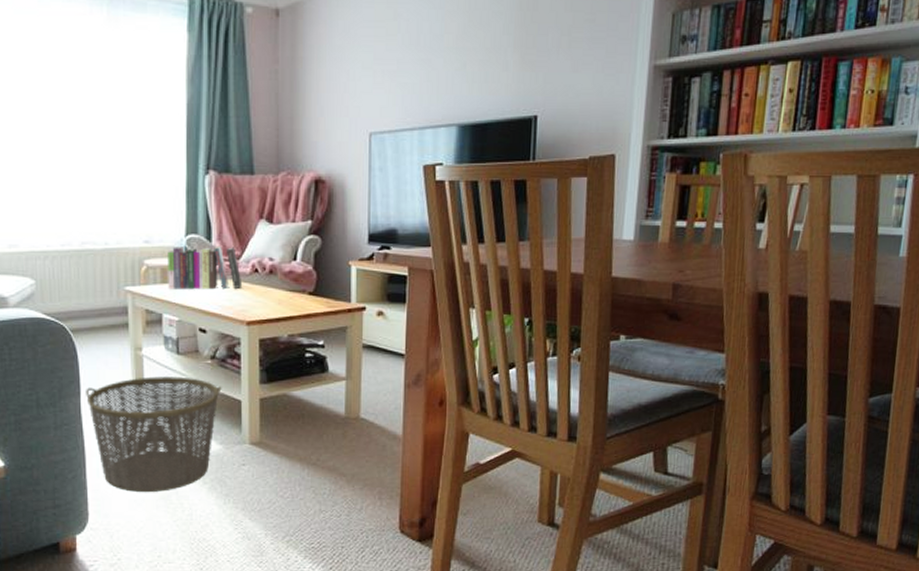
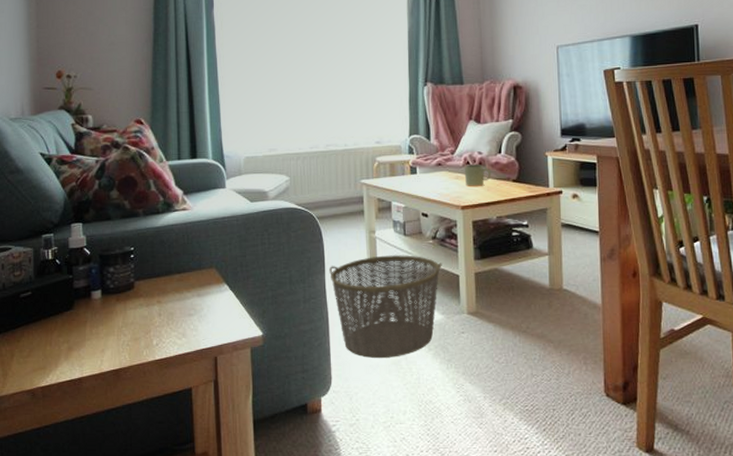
books: present [168,245,243,290] -> none [395,143,457,181]
mug: none [251,273,284,300] -> present [464,164,492,187]

